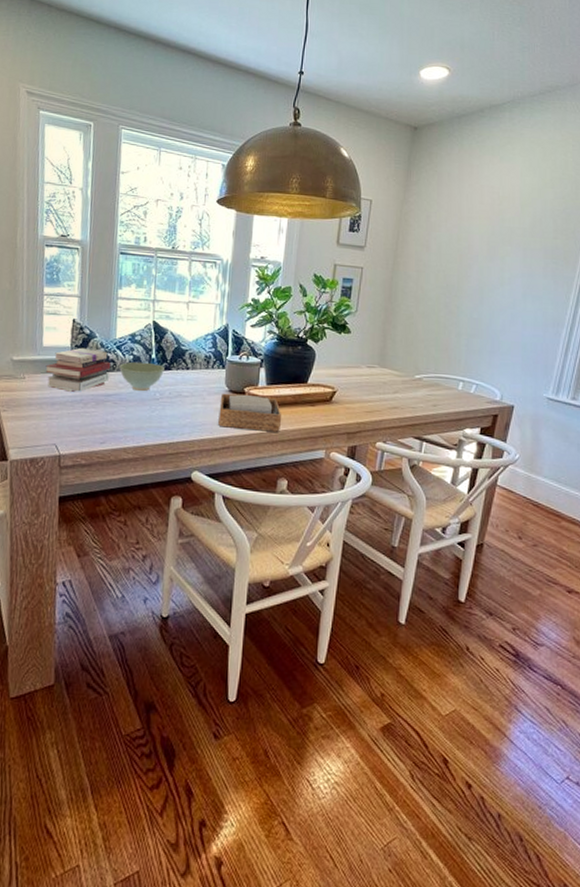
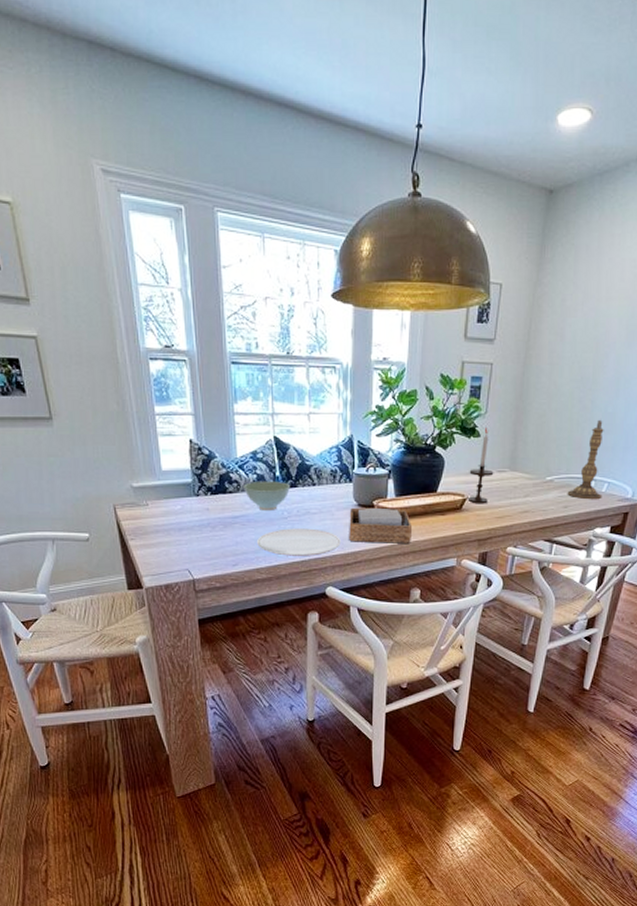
books: present [45,347,111,392] -> none [167,469,235,516]
plate: none [126,409,210,439] -> present [256,528,341,556]
candlestick: none [338,325,364,398] -> present [468,428,494,504]
candlestick: none [436,324,470,401] -> present [567,419,604,500]

